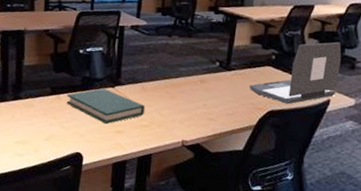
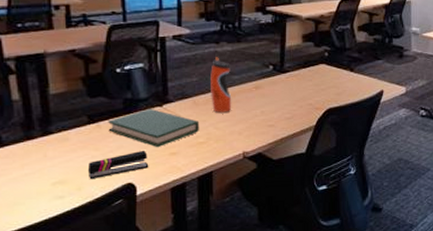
stapler: none [45,124,96,144] -> present [87,150,149,179]
water bottle: none [158,49,180,101] -> present [210,57,232,113]
laptop: present [249,42,342,105] -> none [305,32,390,100]

